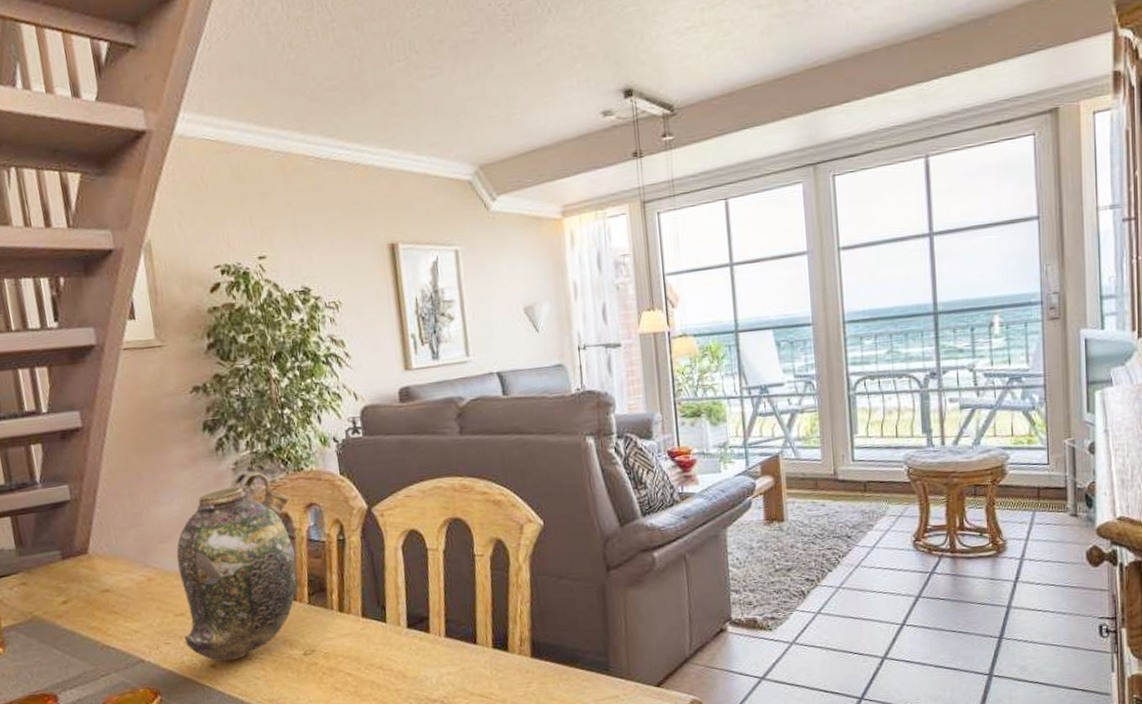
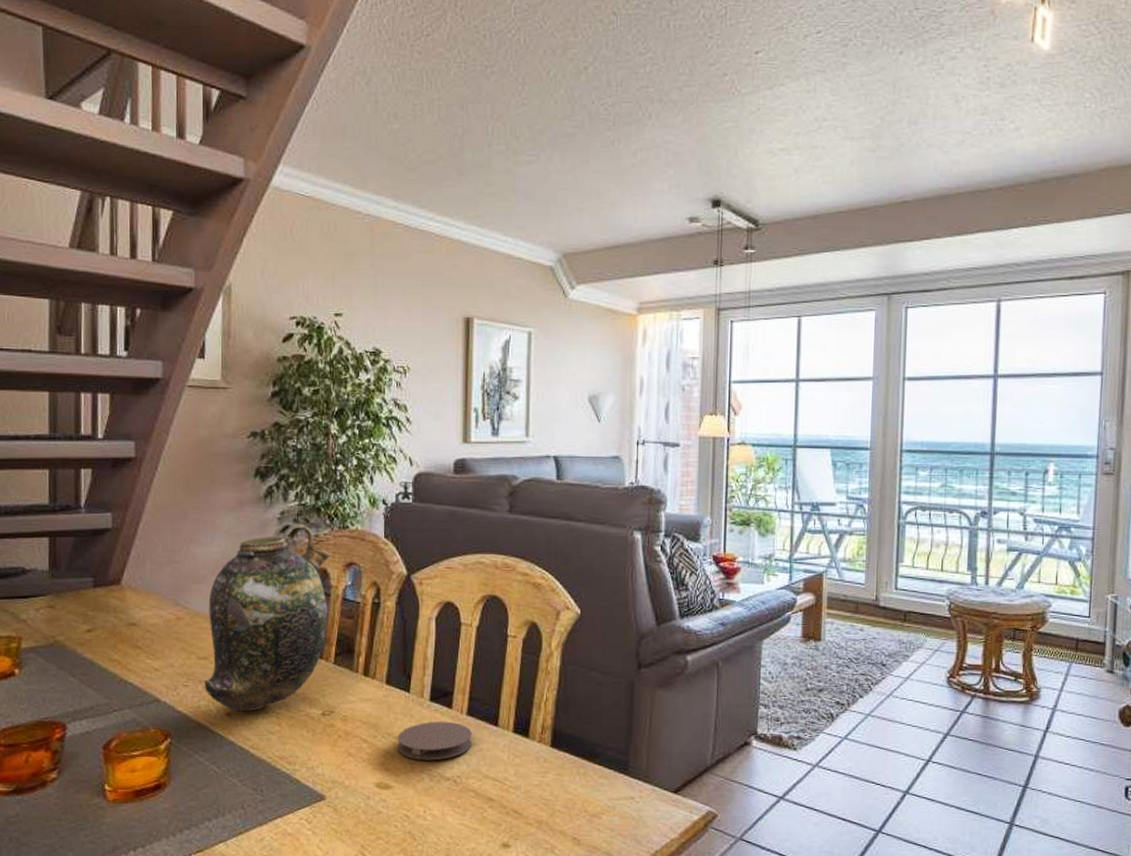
coaster: none [380,645,454,687] -> present [397,721,472,761]

